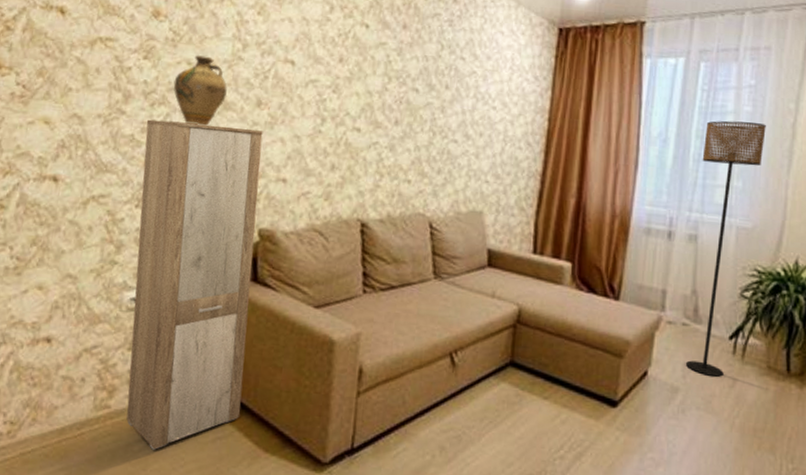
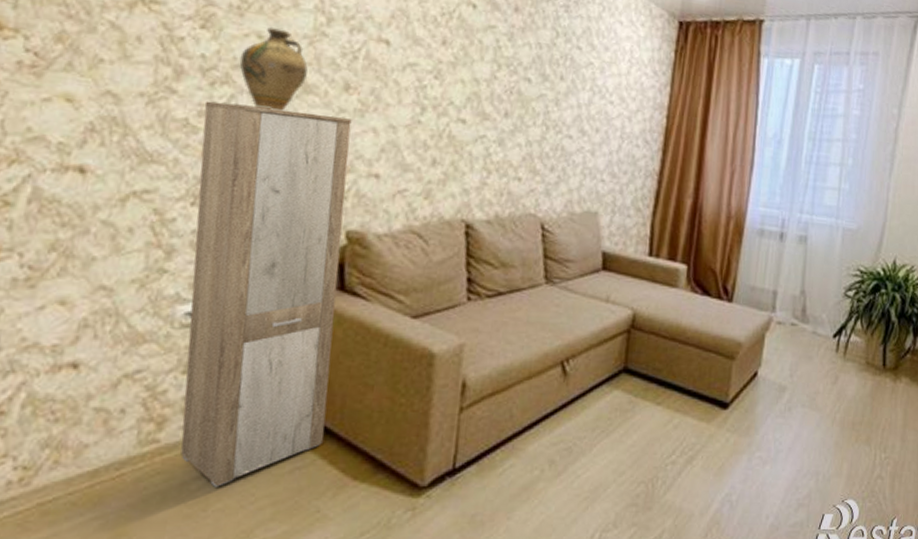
floor lamp: present [685,120,766,377] -> none [793,123,872,374]

